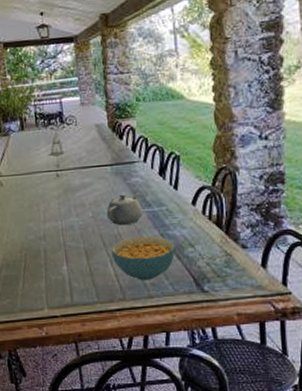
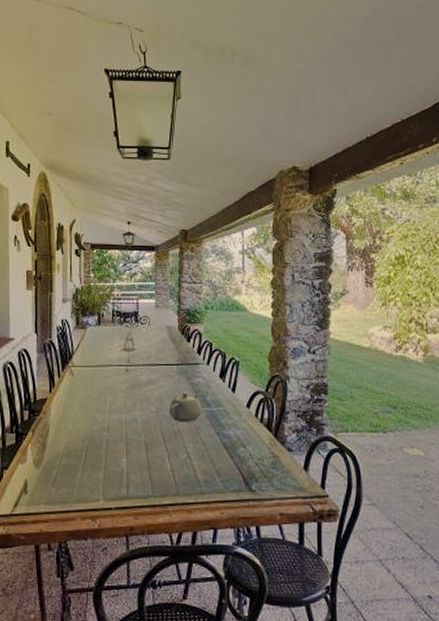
cereal bowl: present [111,236,175,280] -> none [169,434,229,476]

